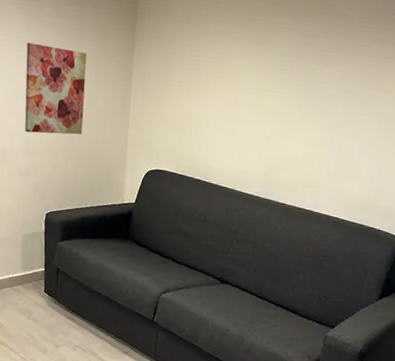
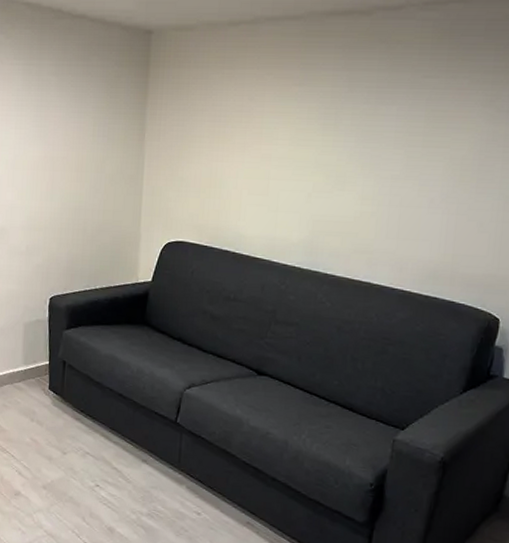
wall art: present [24,42,87,135] -> none [25,106,94,207]

